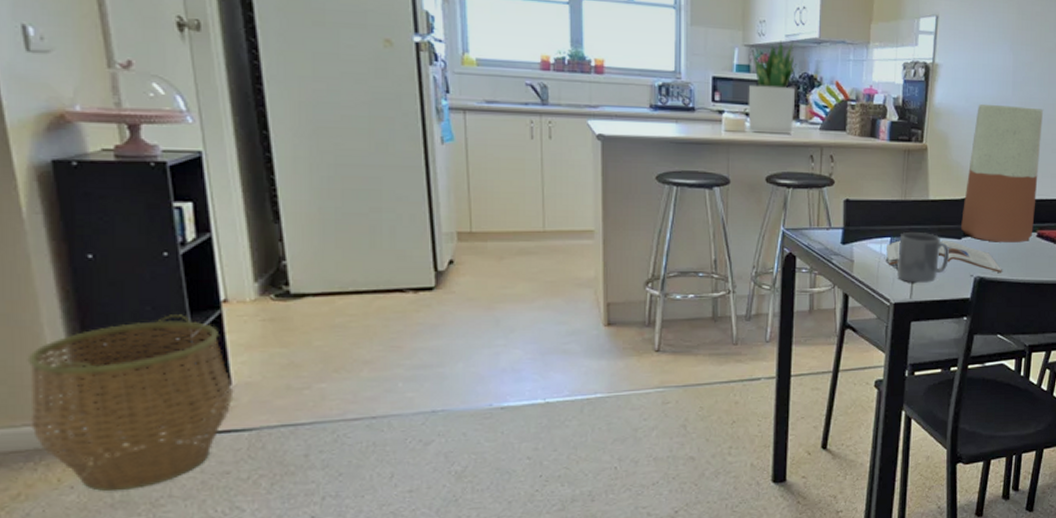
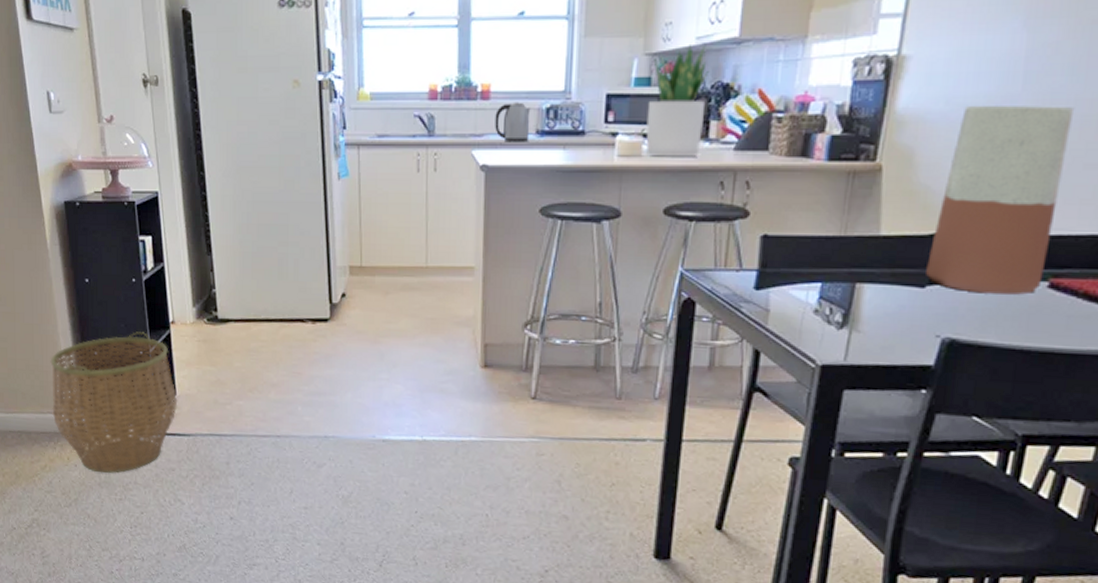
kettle: none [610,78,644,115] -> present [495,102,531,143]
magazine: present [887,240,1002,274] -> none [814,287,987,336]
mug: present [896,232,949,283] -> none [827,277,905,342]

